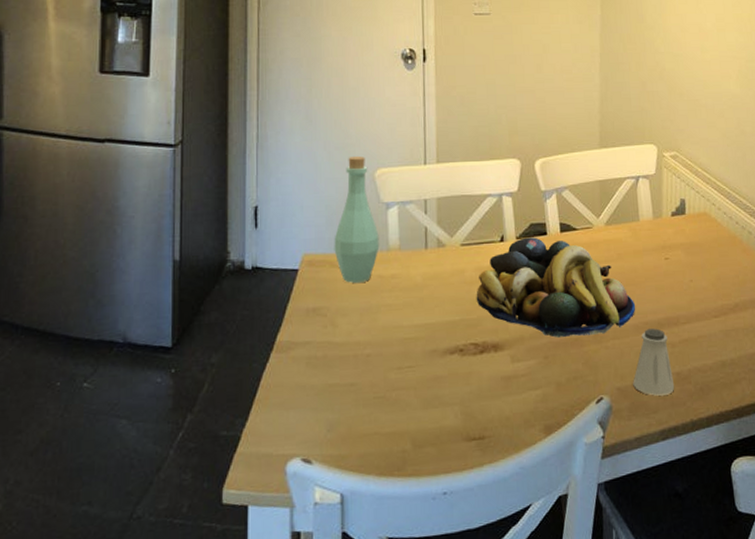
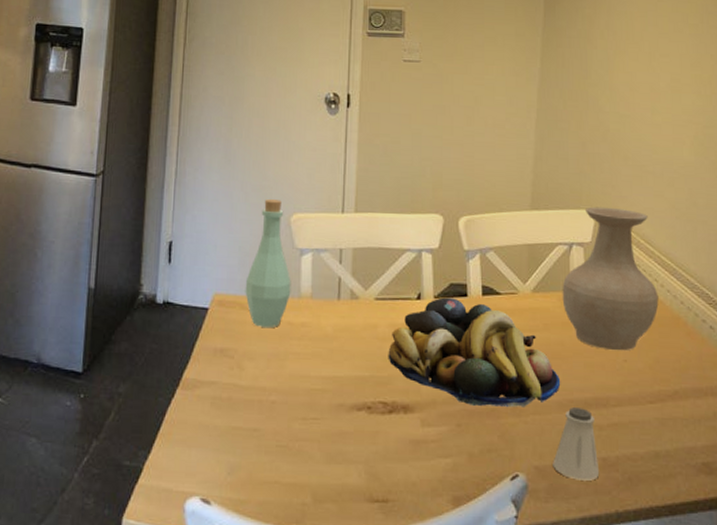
vase: none [632,140,717,273] -> present [562,207,659,351]

